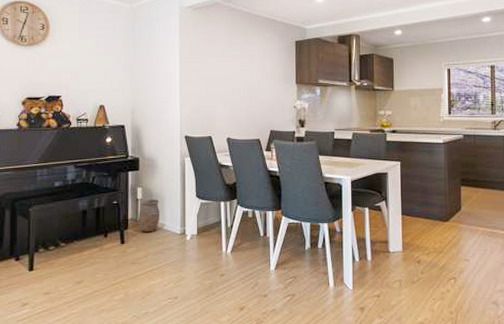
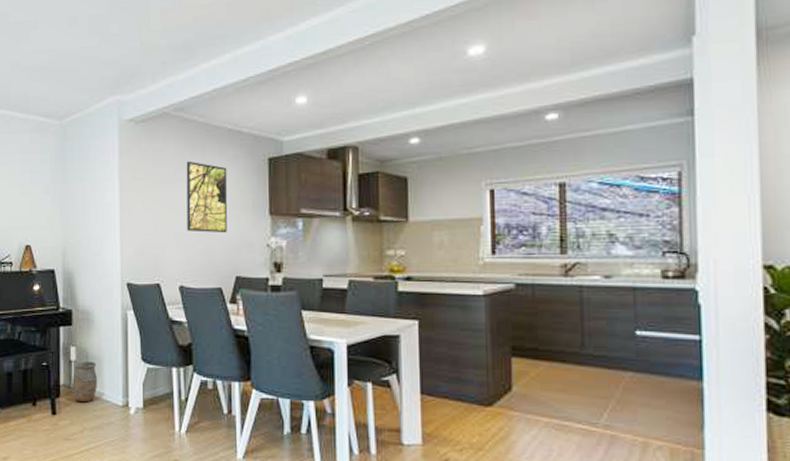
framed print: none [233,41,265,97] -> present [186,161,228,233]

